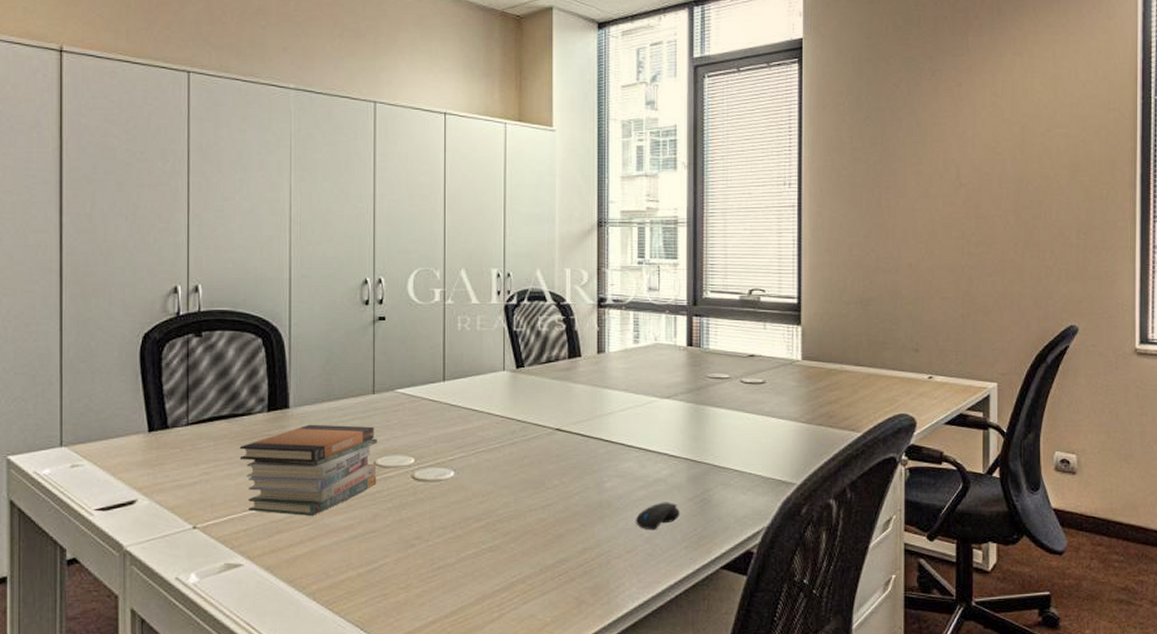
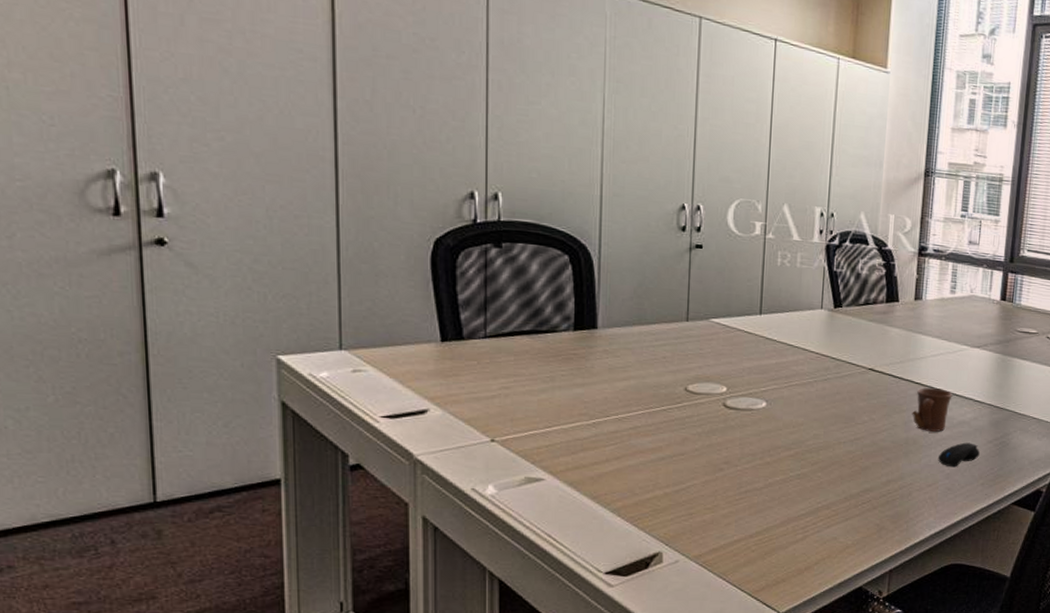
book stack: present [239,424,377,516] -> none [542,346,689,436]
mug: none [604,445,645,492] -> present [912,388,953,432]

